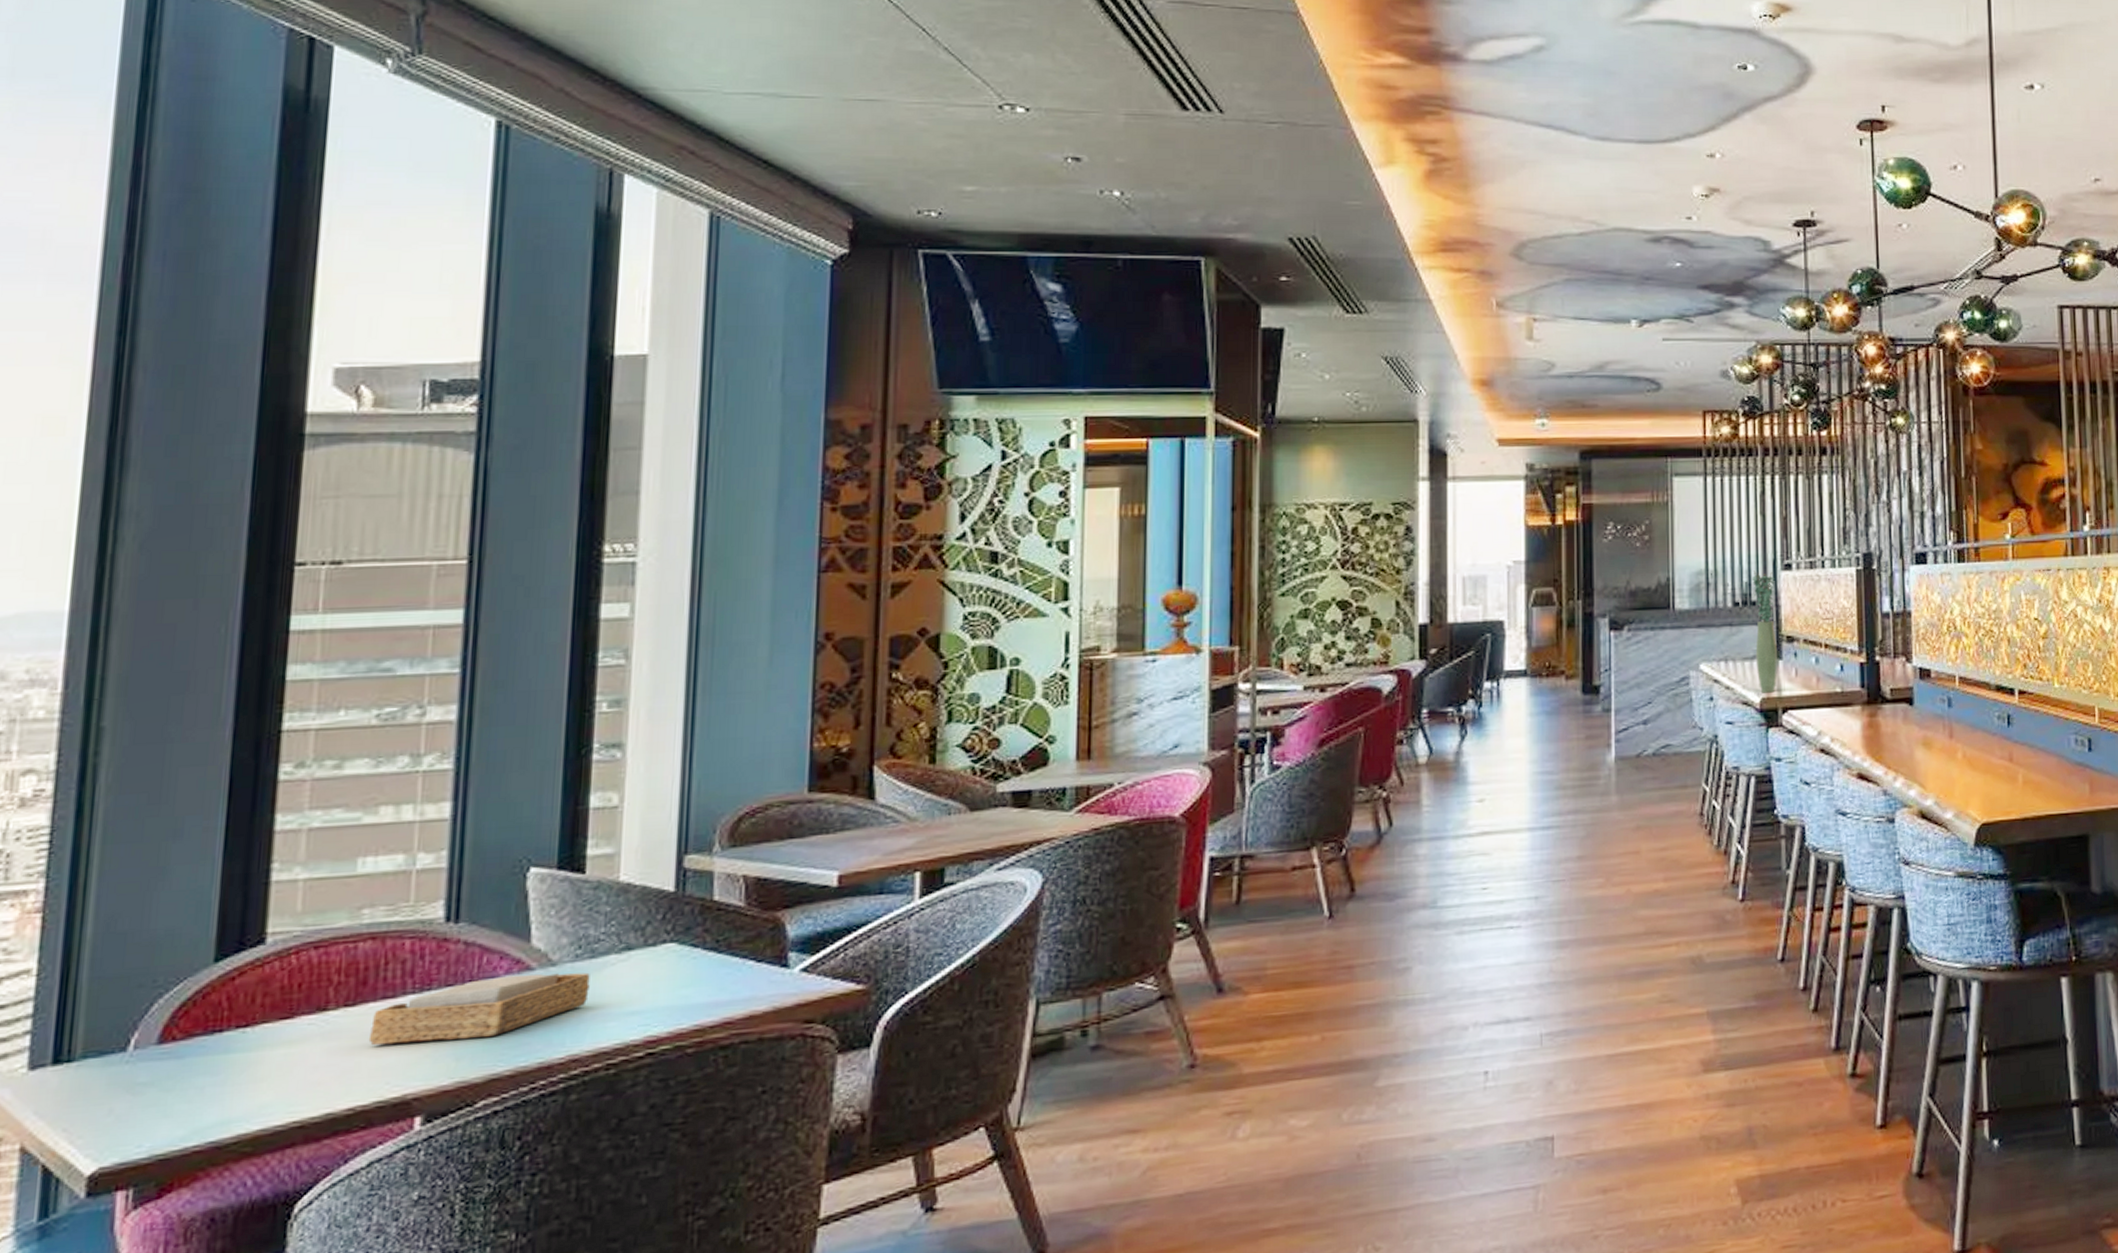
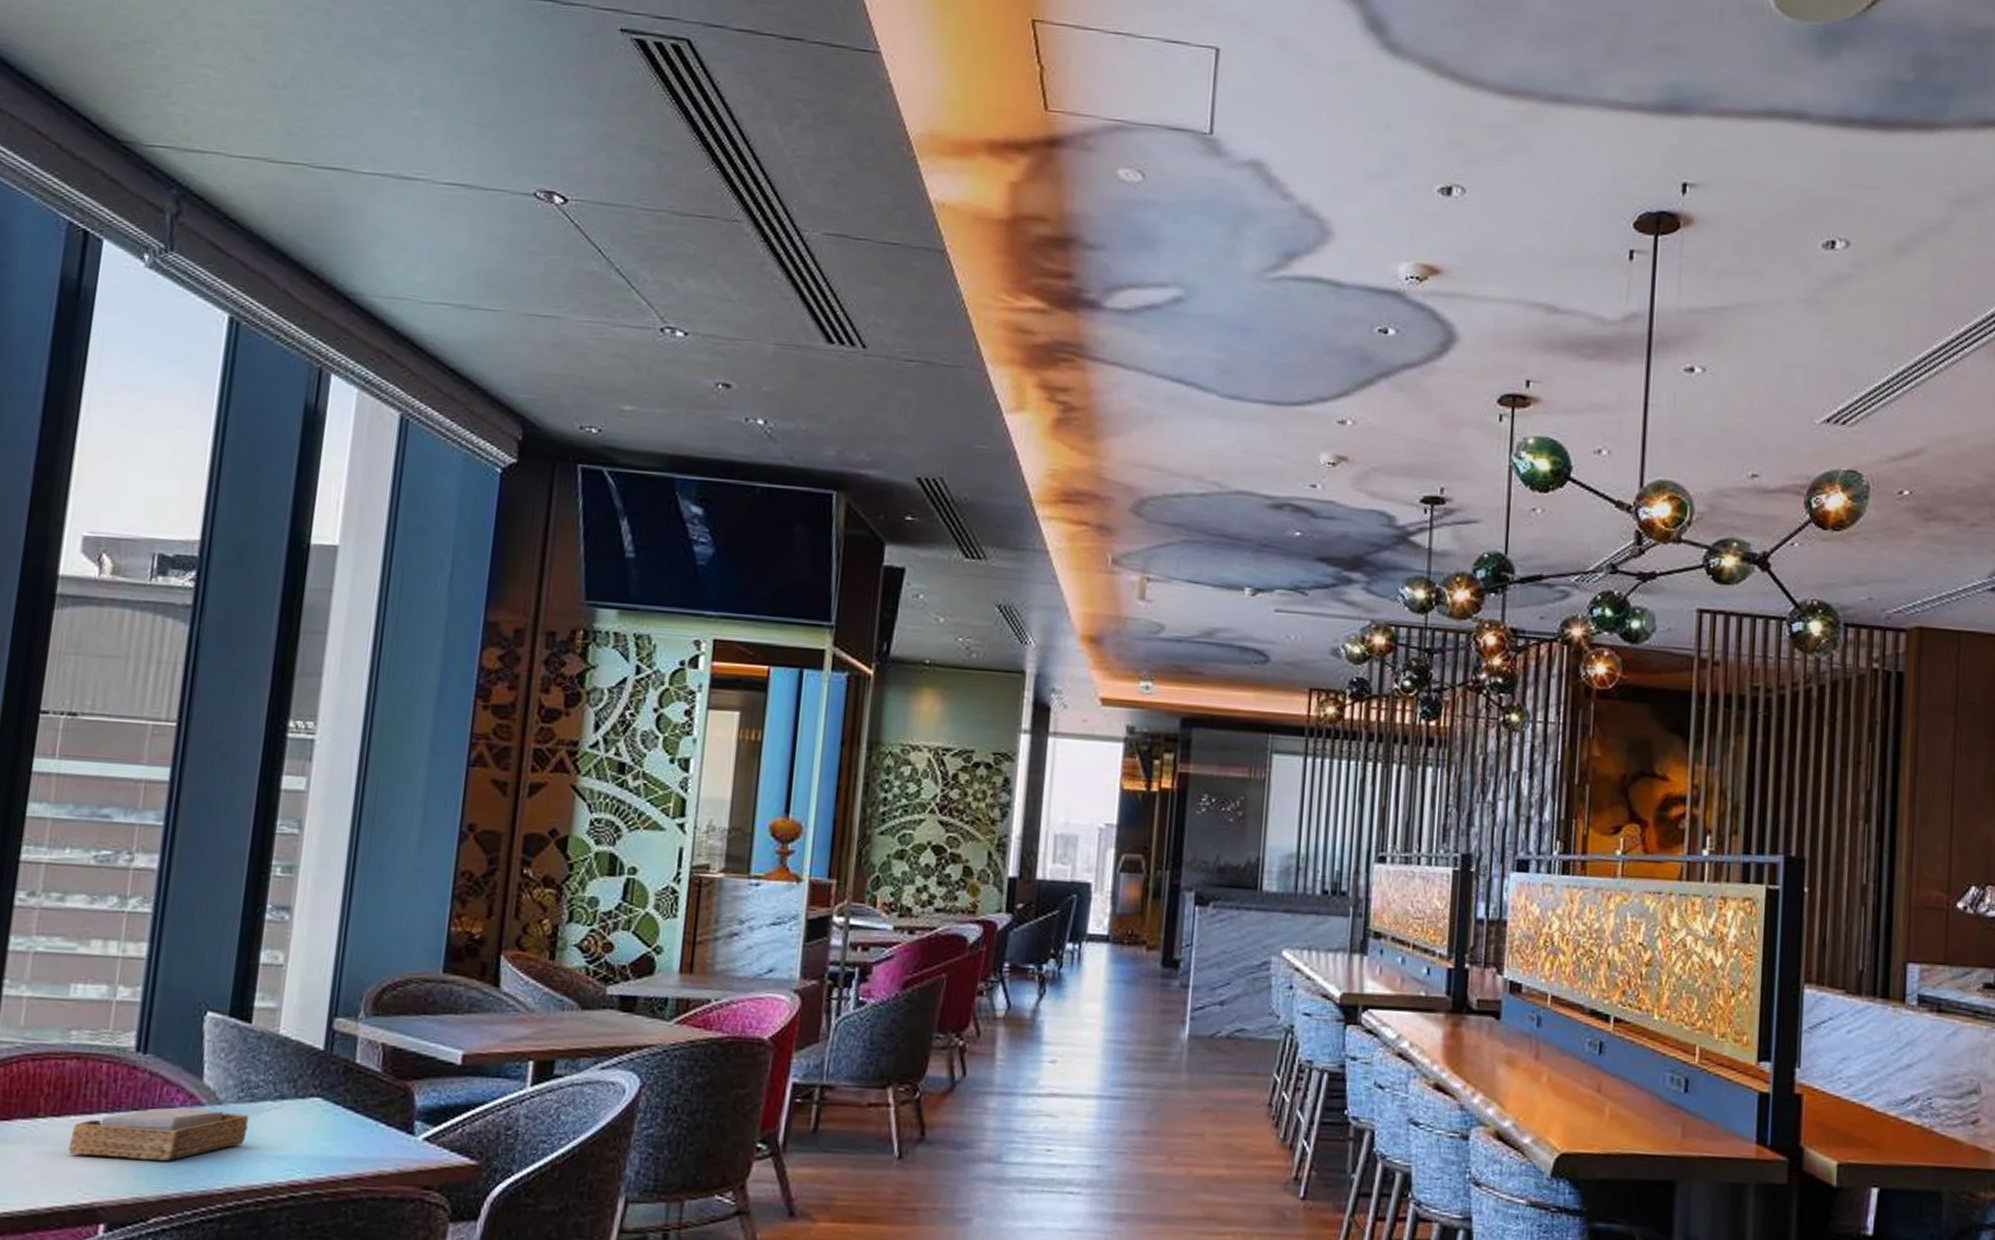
vase: present [1751,570,1777,693] -> none [1340,860,1368,989]

